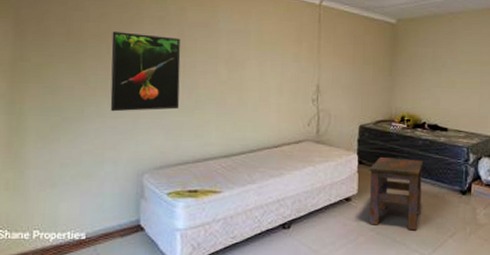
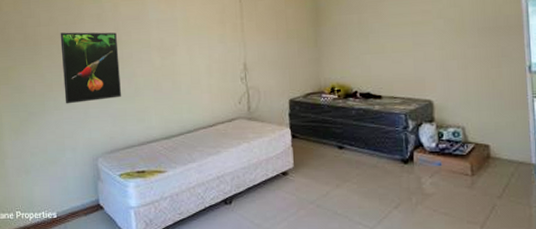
side table: present [369,157,424,231] -> none [303,129,361,203]

